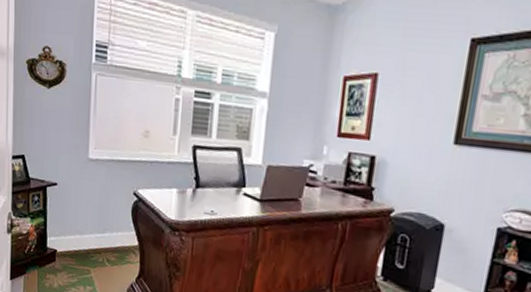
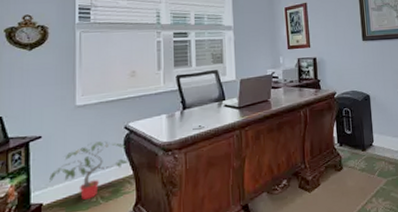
potted plant: none [63,201,135,258] -> present [49,141,128,200]

